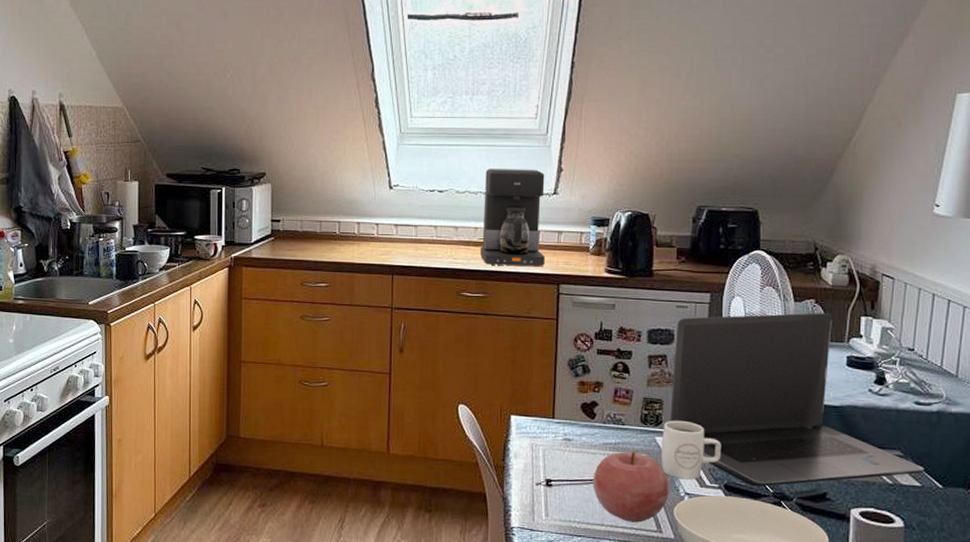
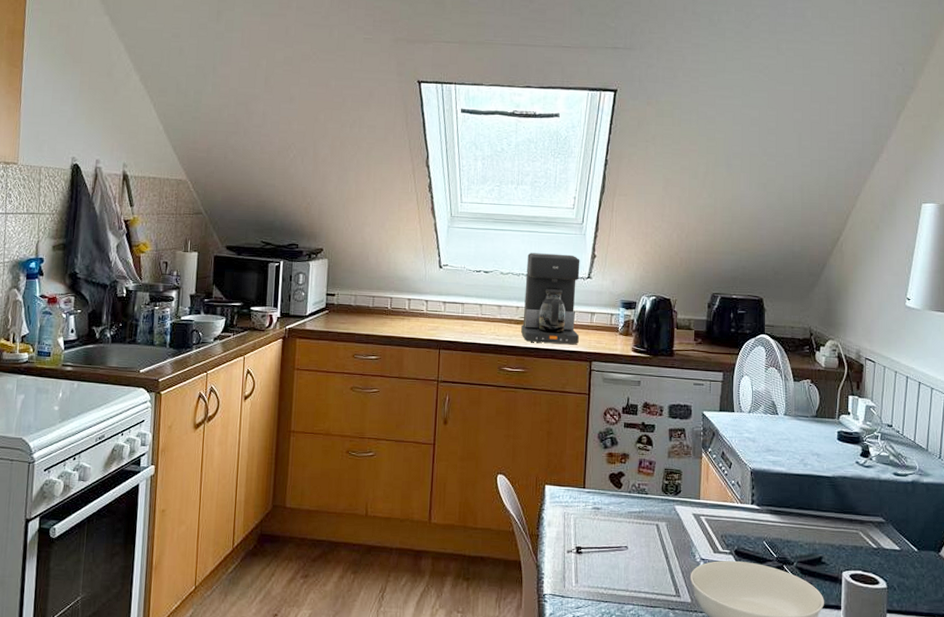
fruit: present [593,449,669,523] -> none [619,517,687,588]
mug: present [661,420,722,480] -> none [679,489,732,546]
laptop computer: present [670,313,925,487] -> none [688,391,903,552]

